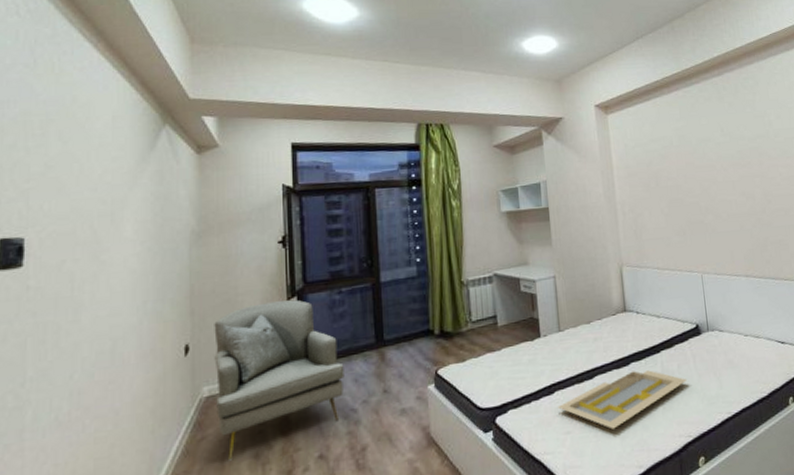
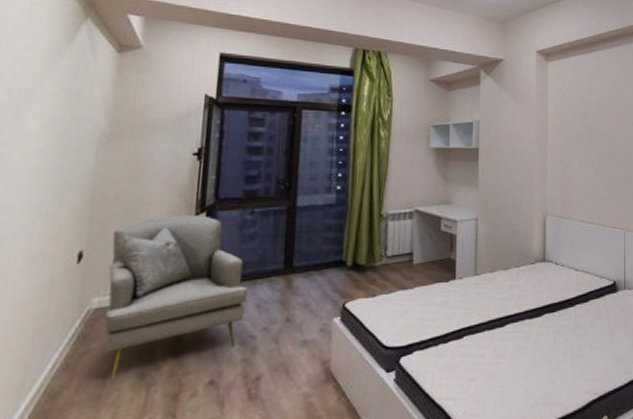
serving tray: present [558,370,687,429] -> none [466,322,598,380]

